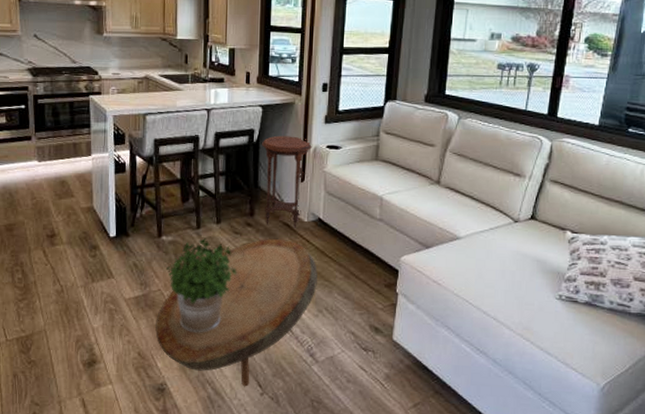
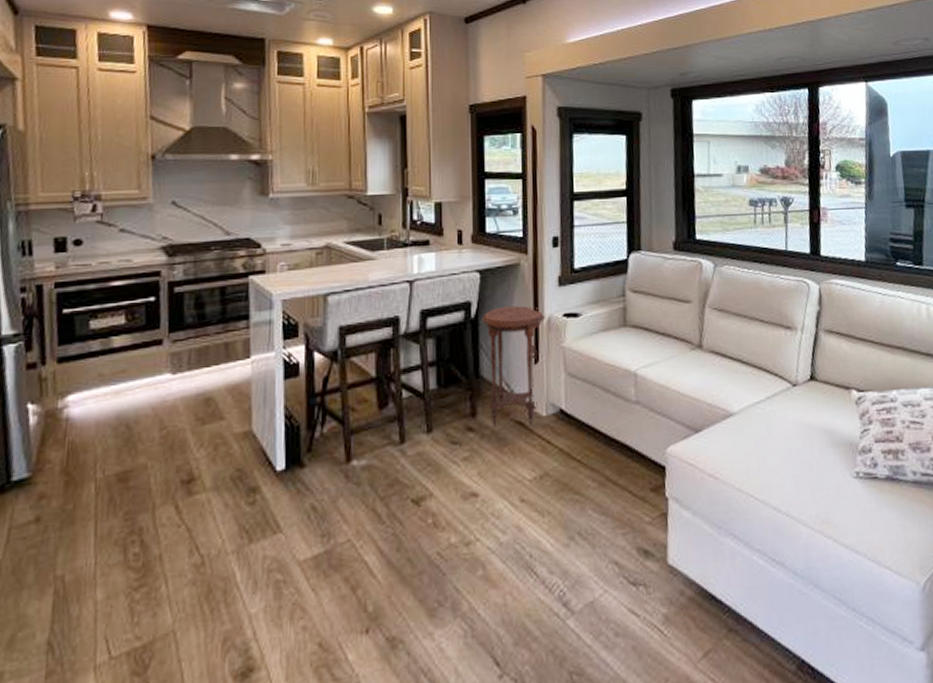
coffee table: present [155,239,318,387] -> none [344,444,565,669]
potted plant: present [166,238,238,333] -> none [359,456,458,599]

